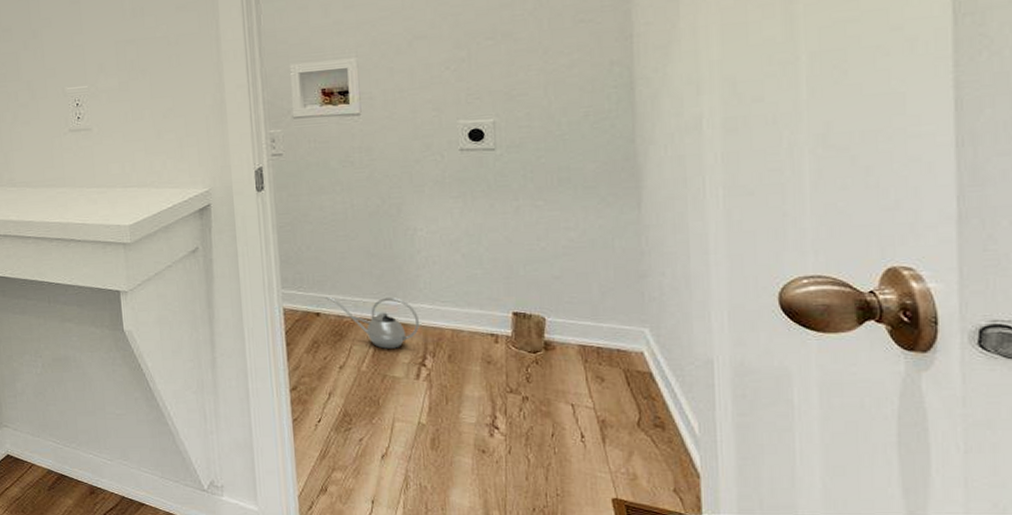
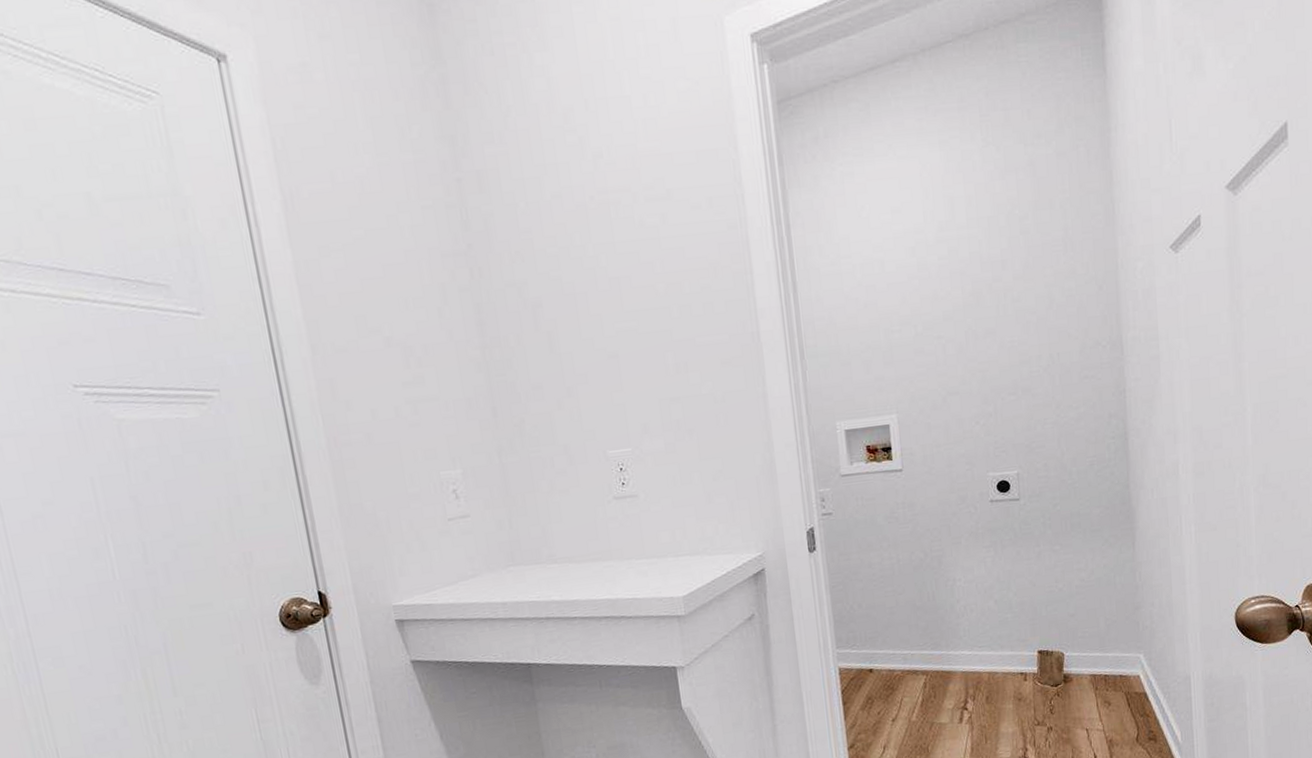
watering can: present [325,296,419,349] -> none [876,647,961,698]

